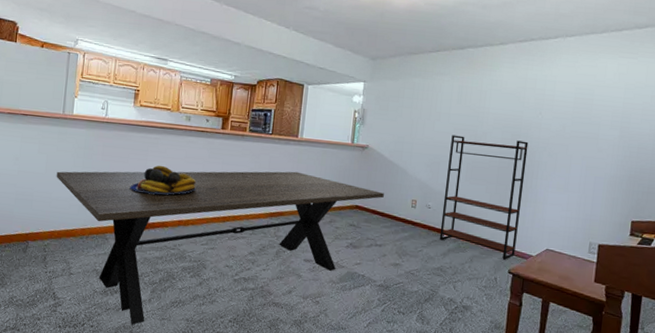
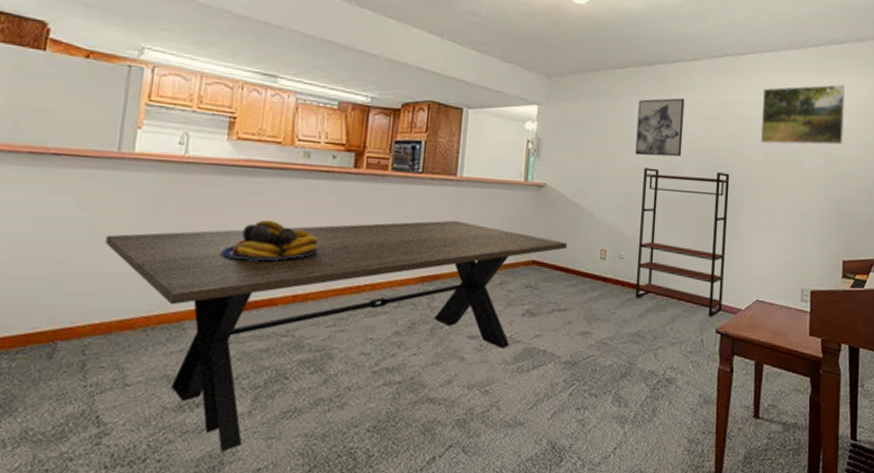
wall art: none [445,77,491,127] -> present [635,98,685,157]
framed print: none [559,65,646,119] -> present [760,84,845,145]

